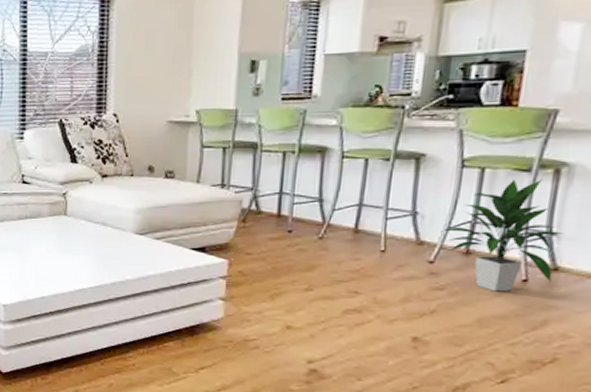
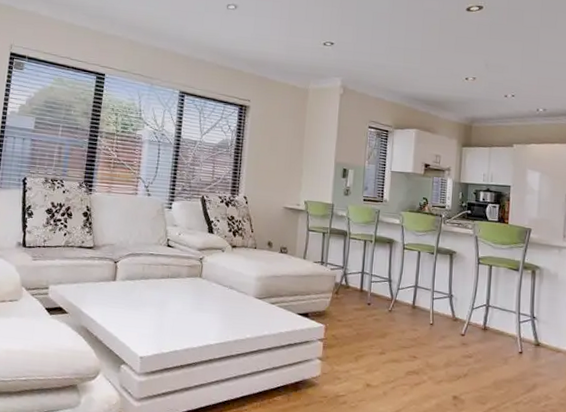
indoor plant: present [441,180,565,292] -> none [468,276,541,361]

